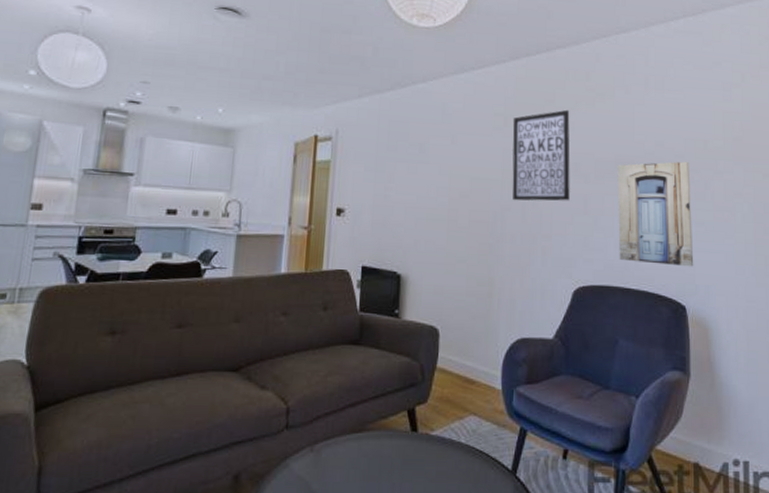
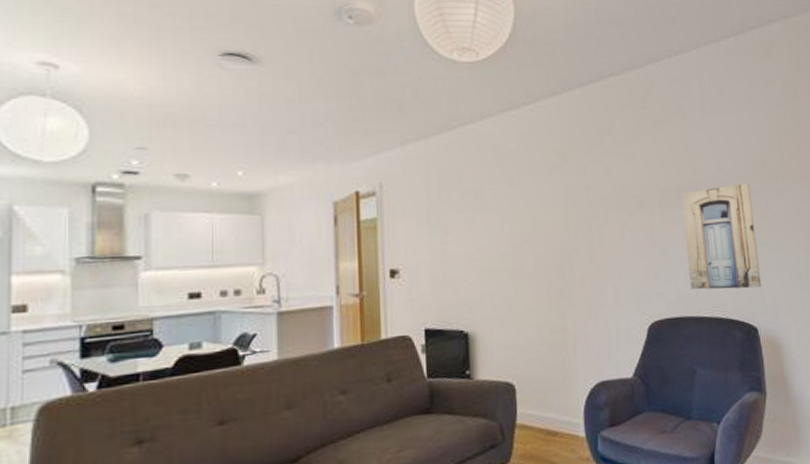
wall art: present [512,109,570,201] -> none [571,140,637,241]

